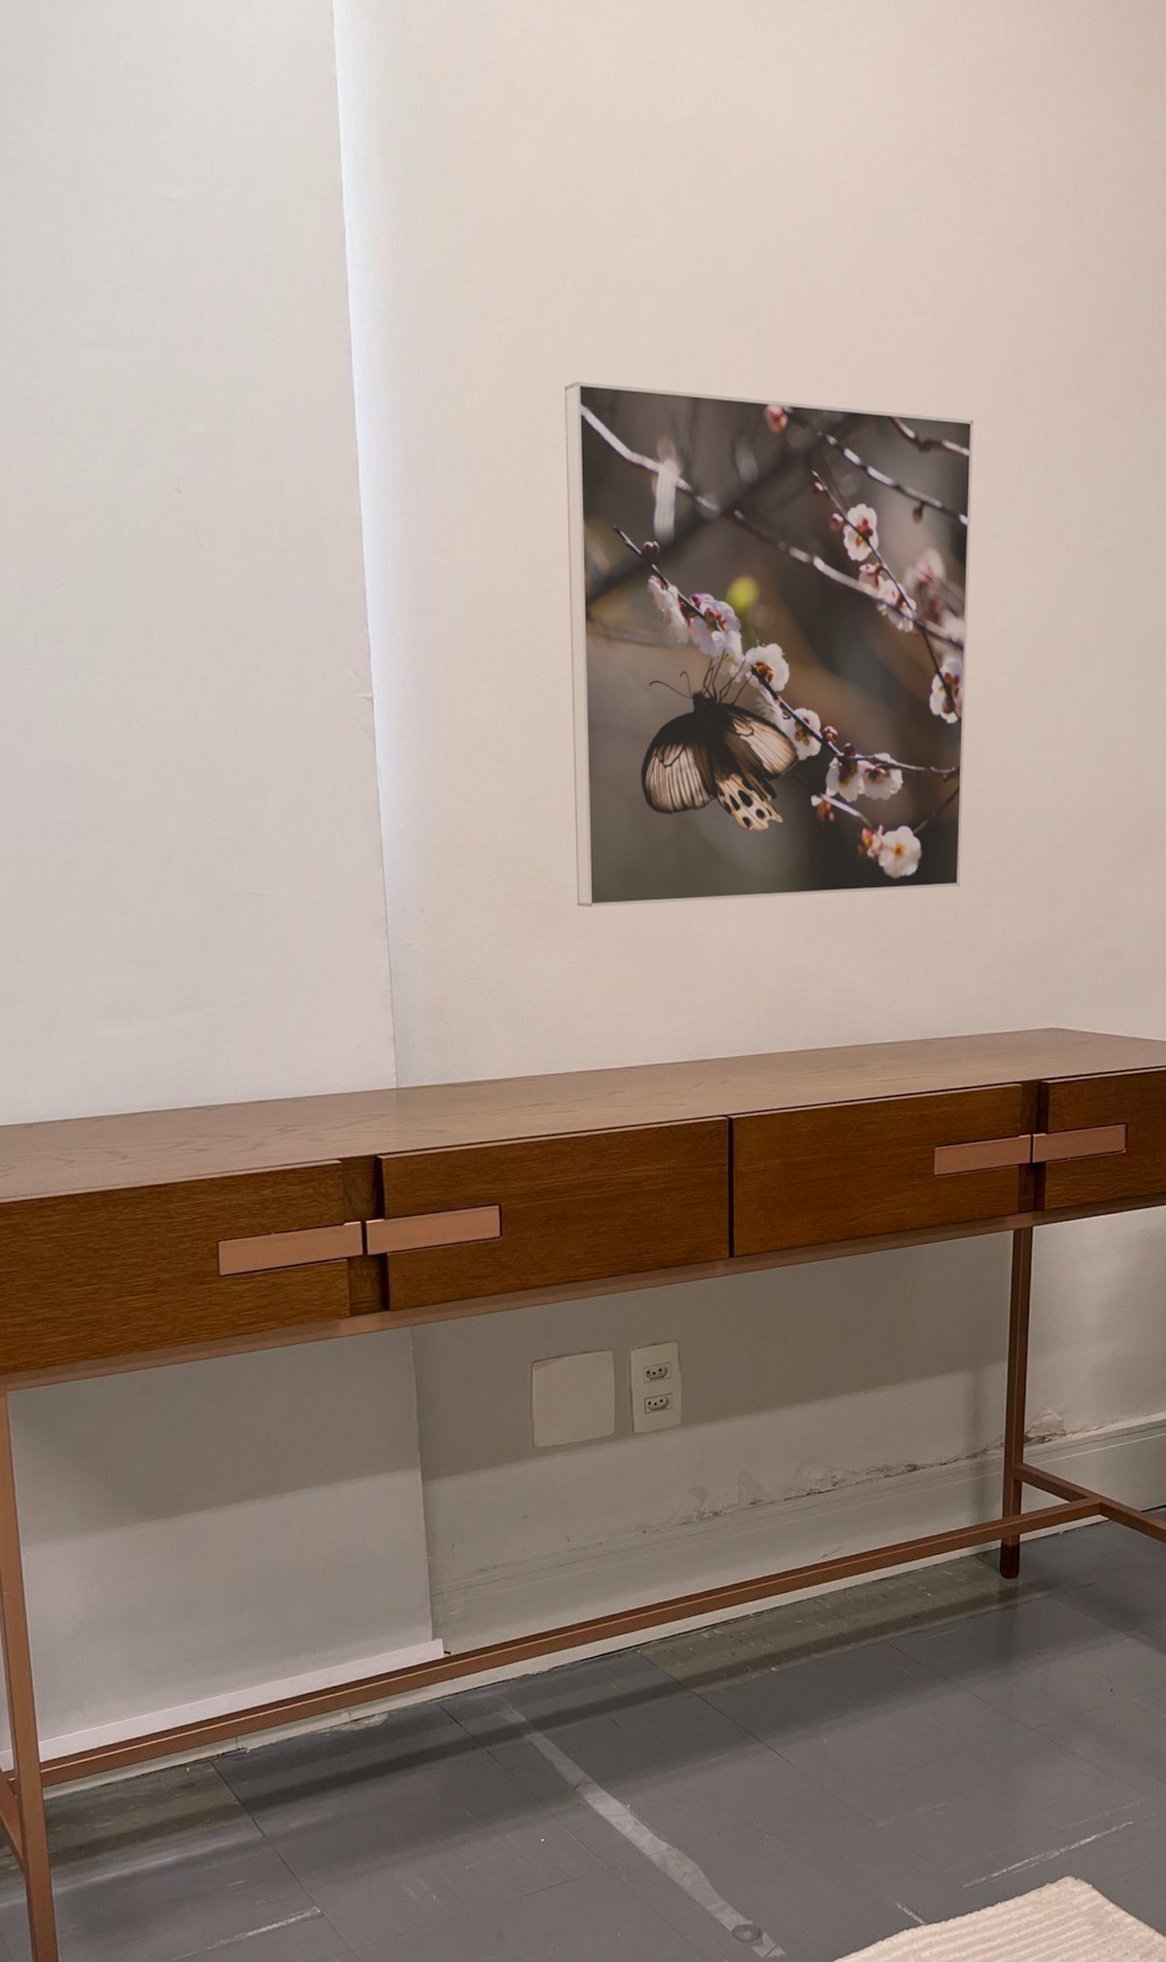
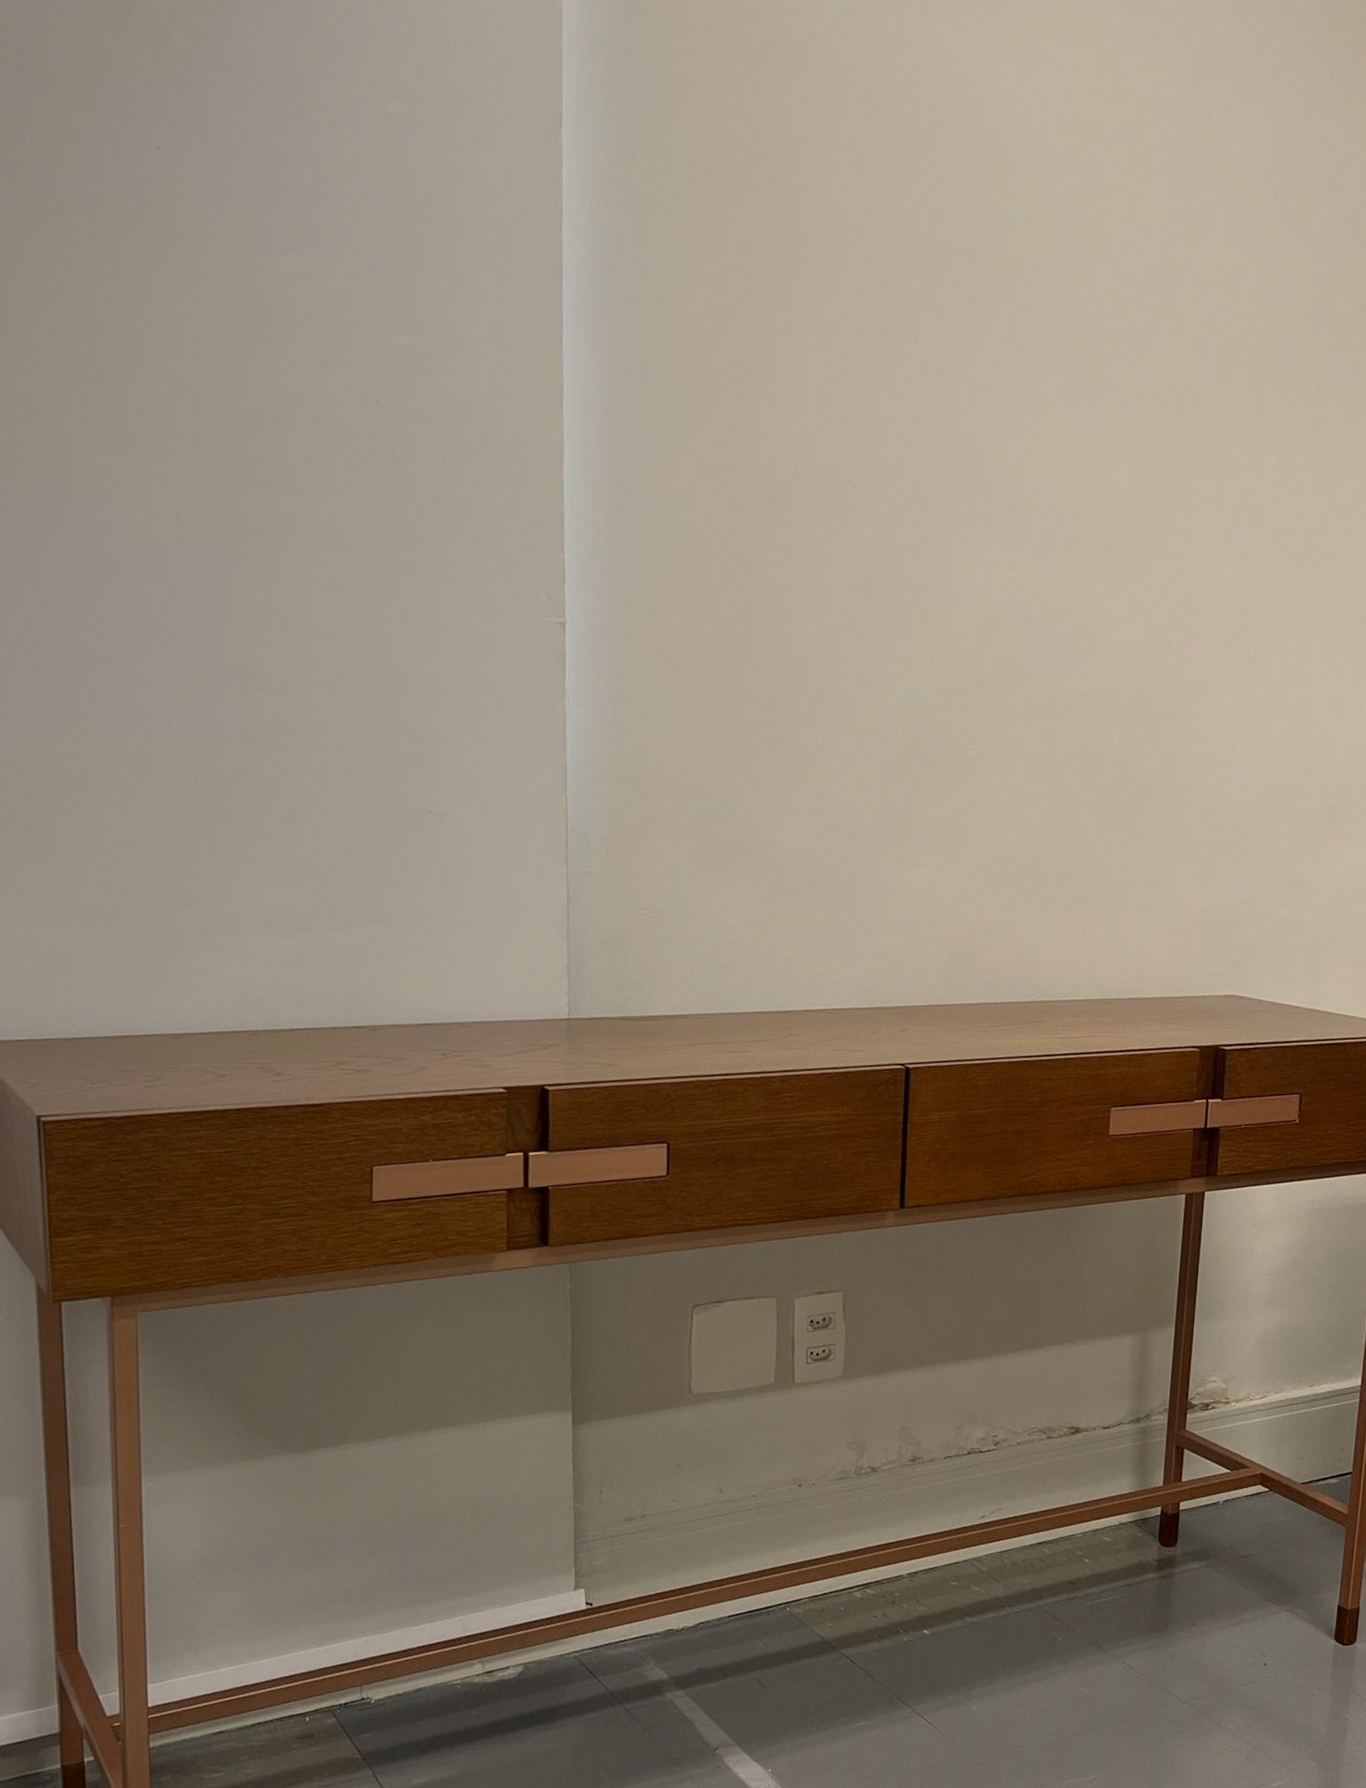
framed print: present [564,381,974,907] -> none [762,325,1178,850]

